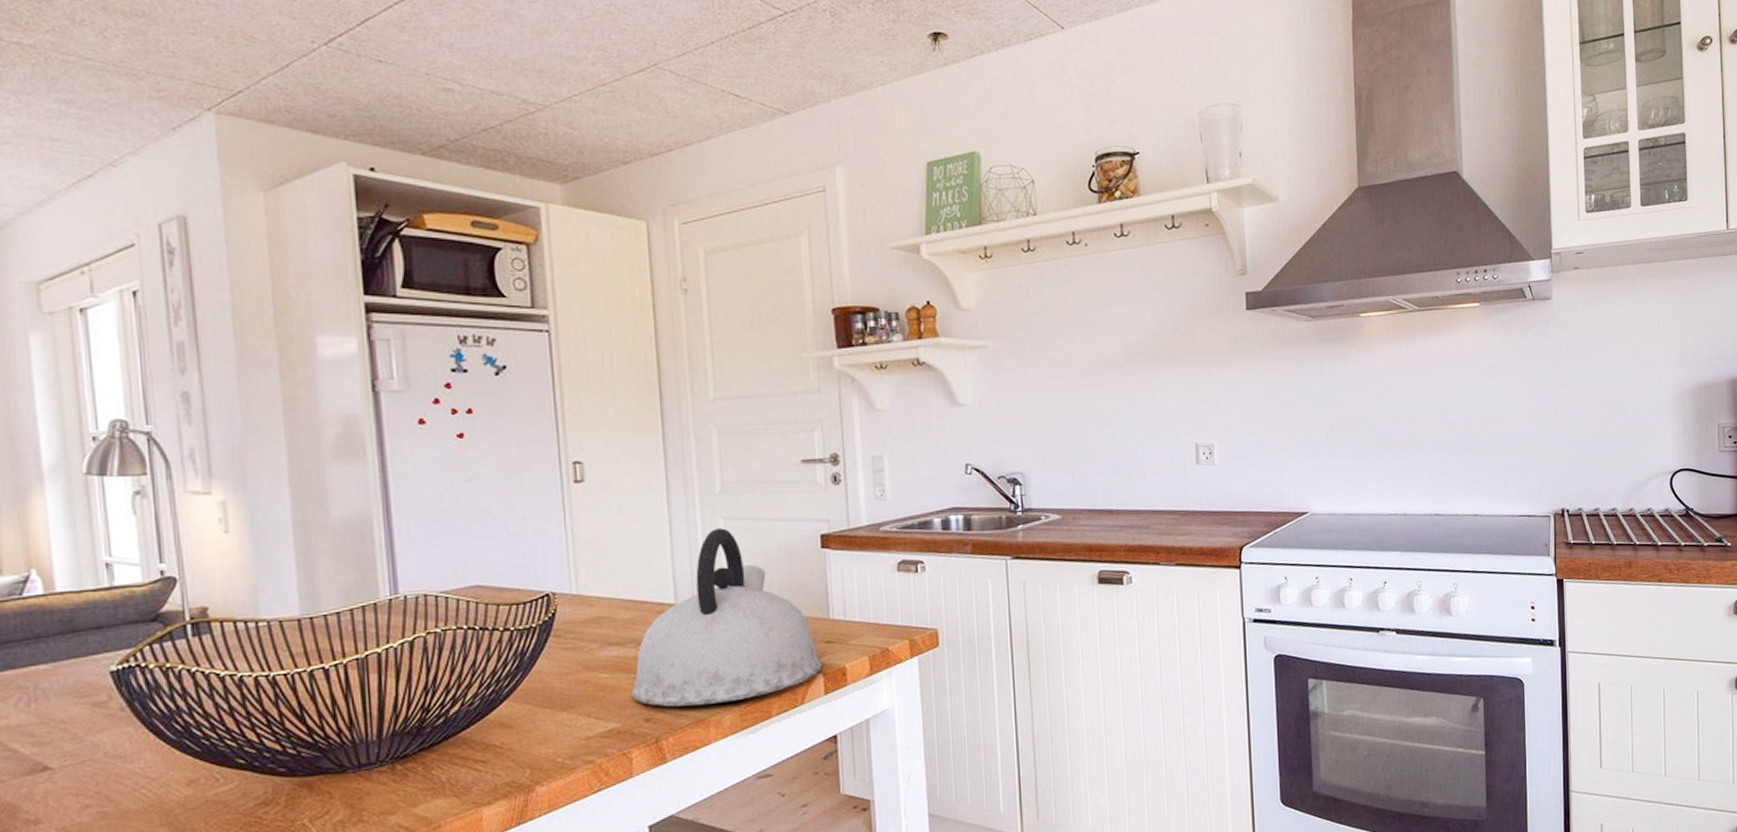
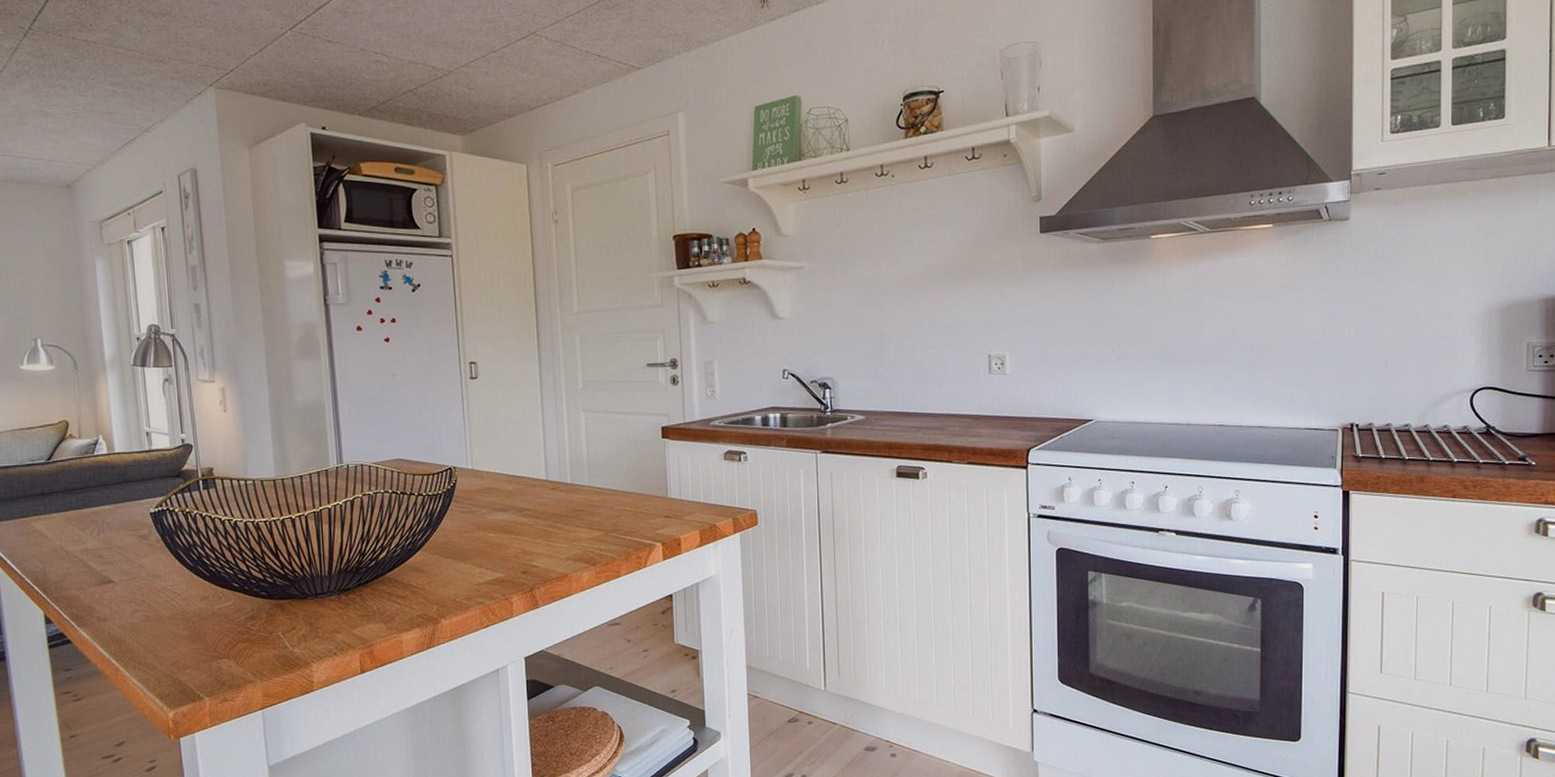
kettle: present [632,528,822,707] -> none [513,419,661,563]

